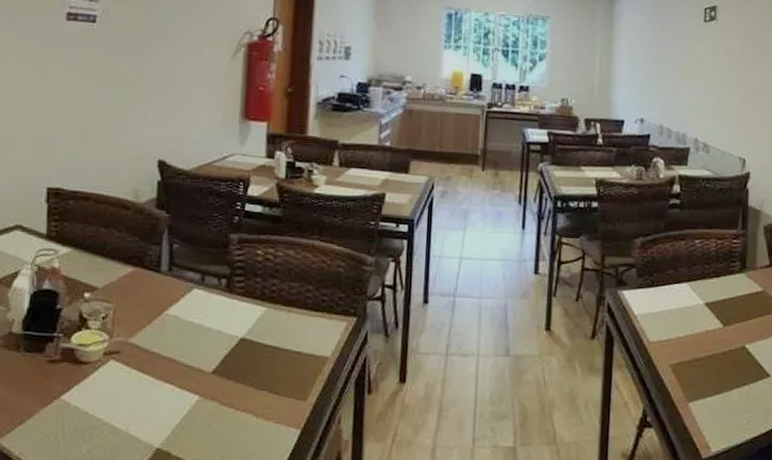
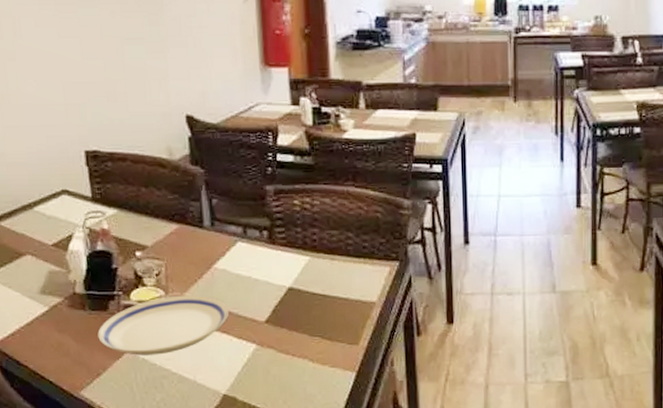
plate: none [28,340,175,403] -> present [97,295,230,355]

